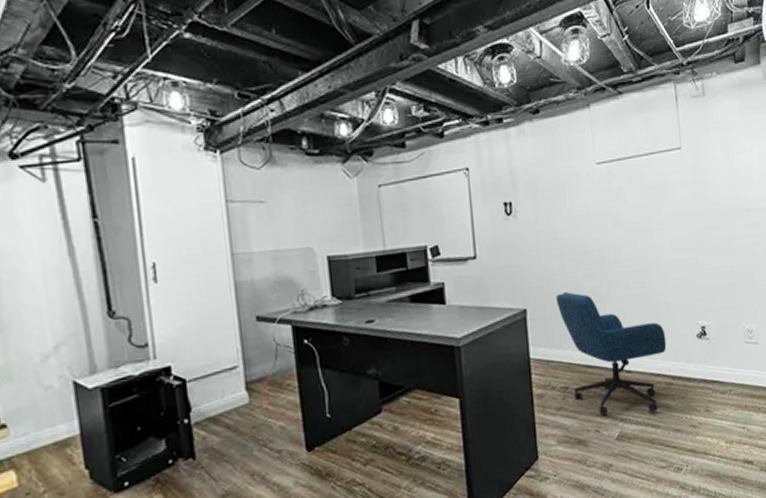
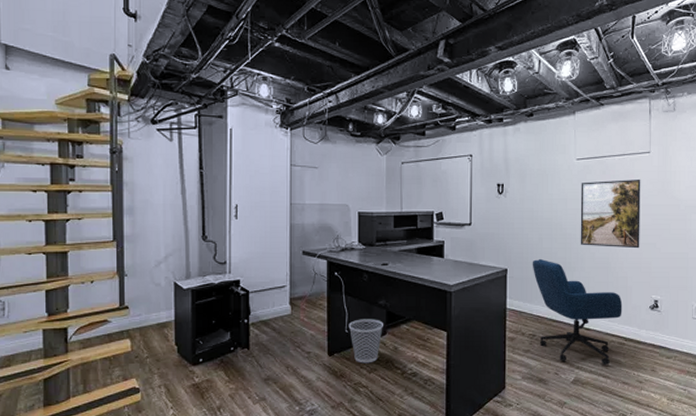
wastebasket: none [329,394,377,455] -> present [348,319,383,364]
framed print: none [604,181,679,270] -> present [580,179,641,249]

